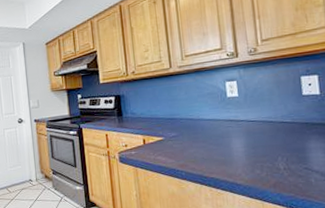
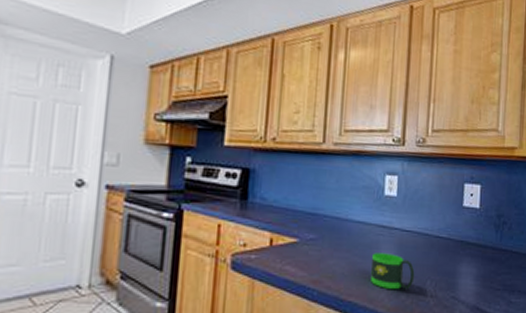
mug: none [225,139,266,166] -> present [370,253,415,289]

